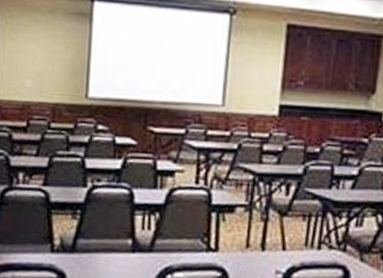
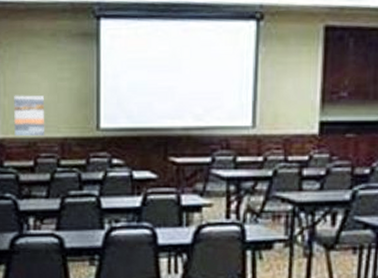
wall art: none [9,62,39,100] -> present [13,95,45,136]

